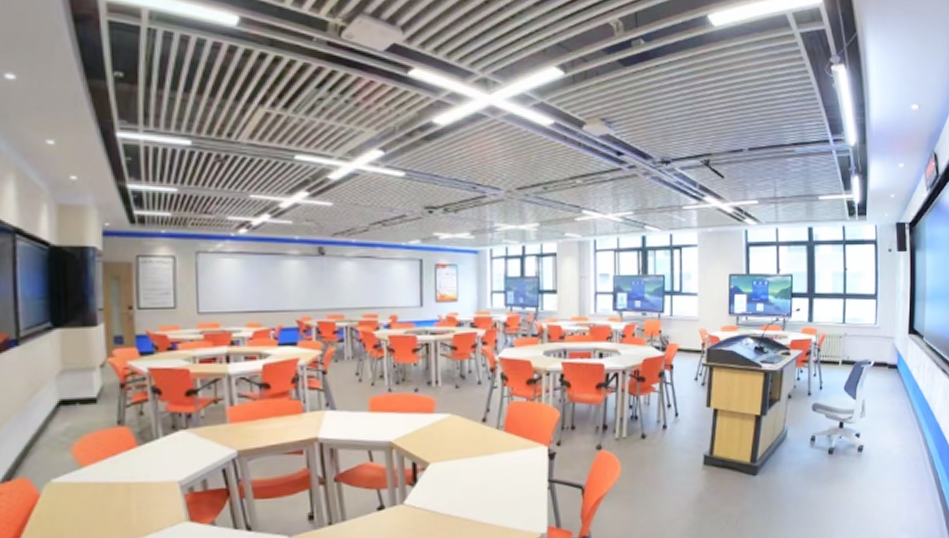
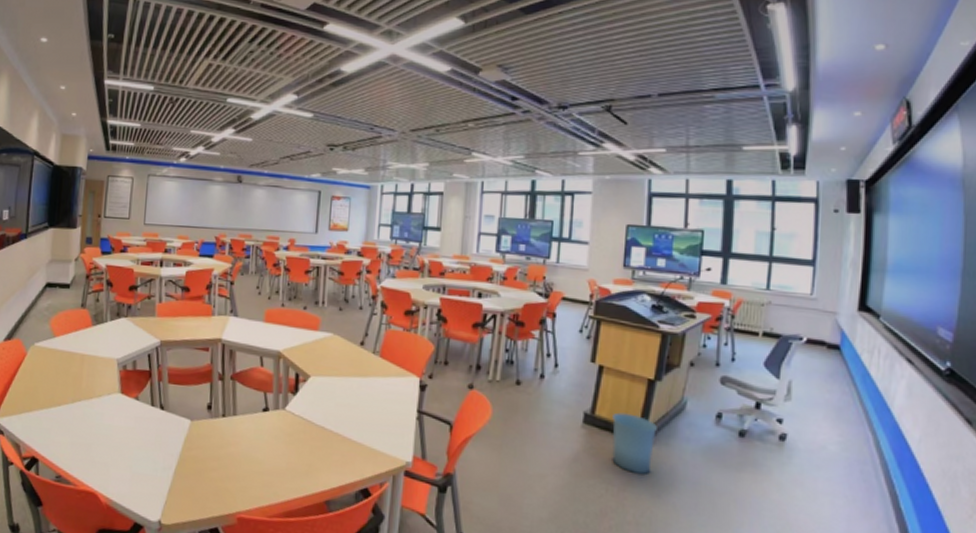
waste bin: none [728,449,765,502] -> present [612,412,657,474]

